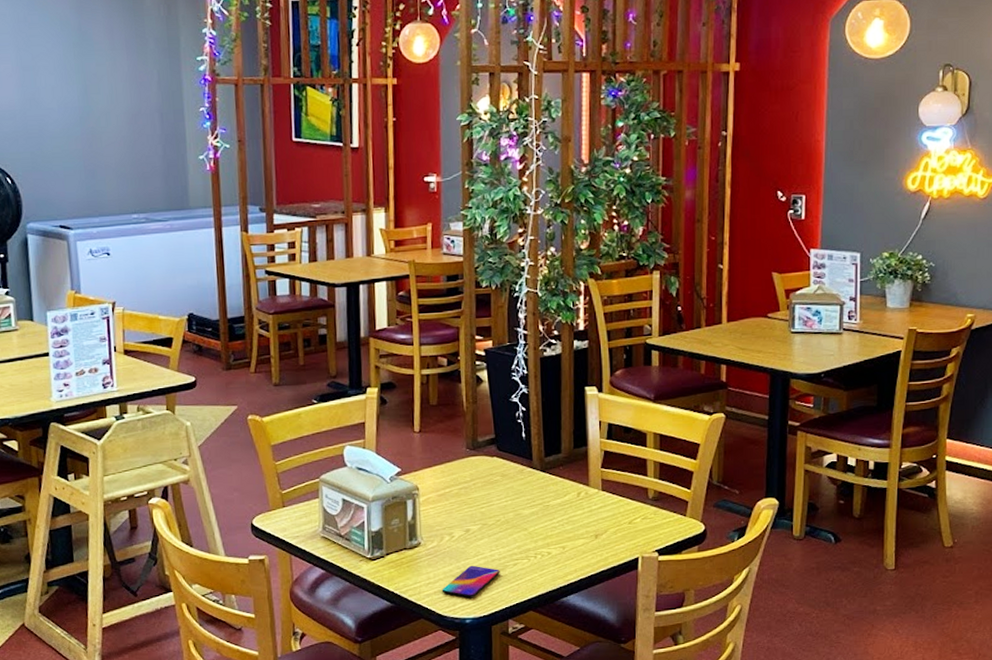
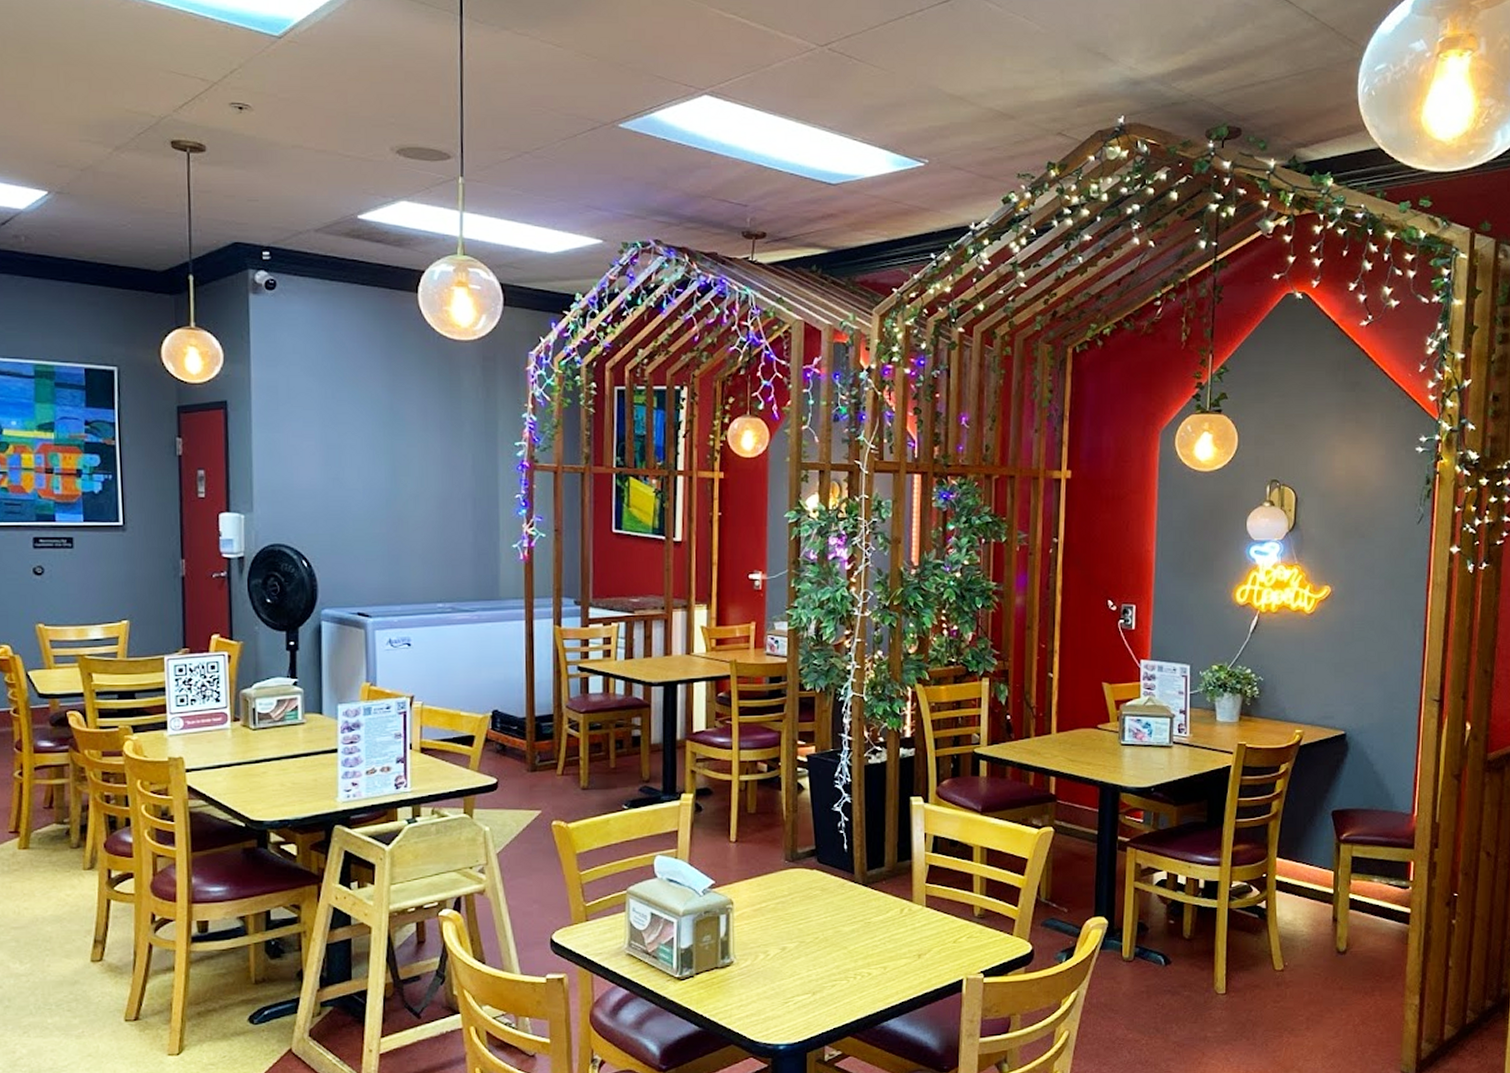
smartphone: present [441,565,500,597] -> none [754,986,817,1021]

